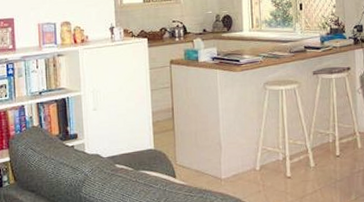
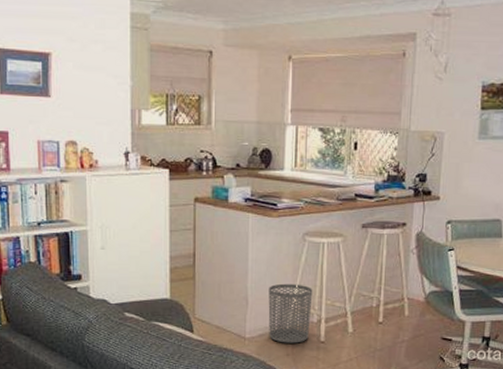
waste bin: none [238,127,277,181] -> present [268,283,313,343]

